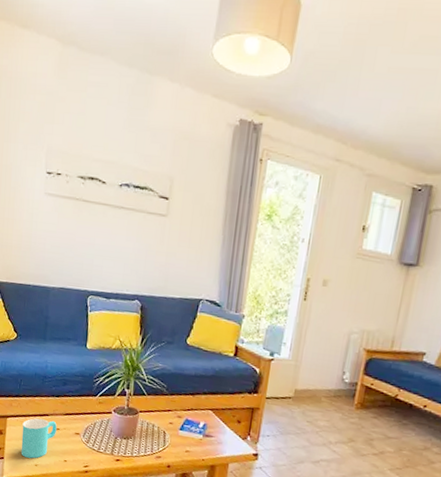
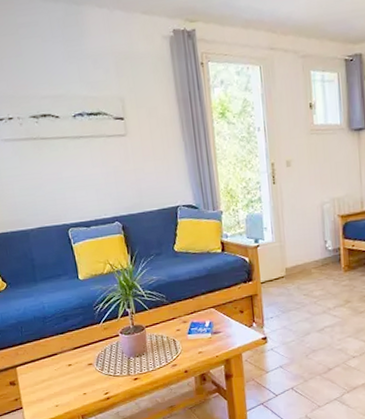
cup: present [21,418,57,459] -> none [33,358,69,401]

